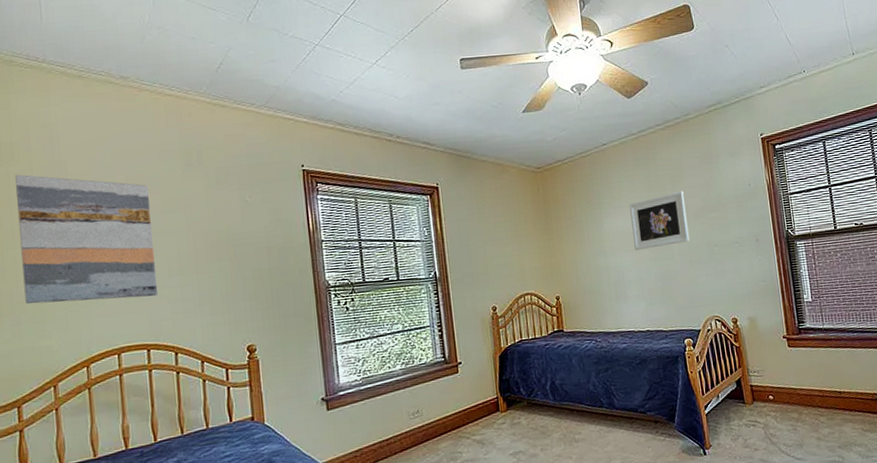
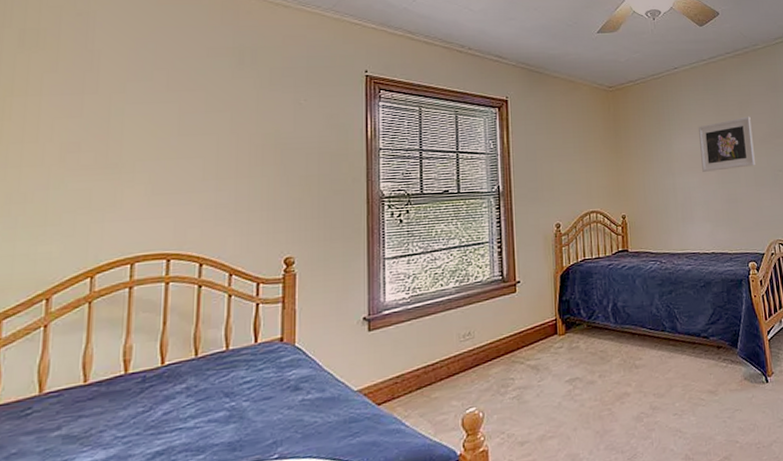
wall art: present [15,174,158,304] -> none [26,62,191,205]

